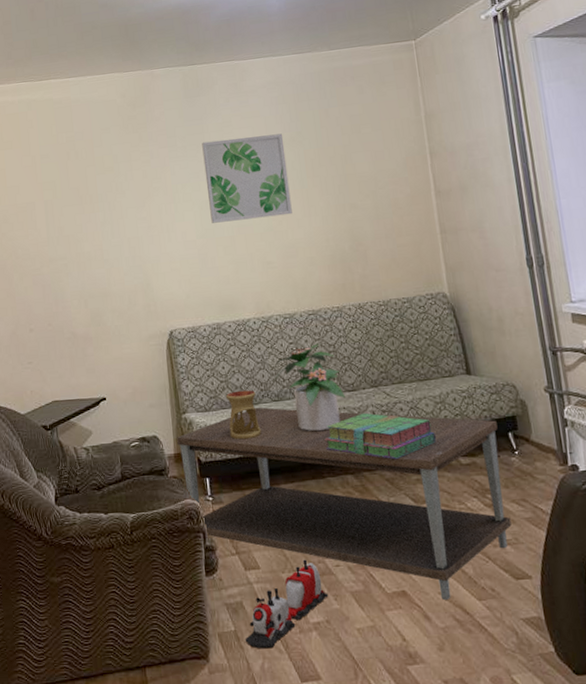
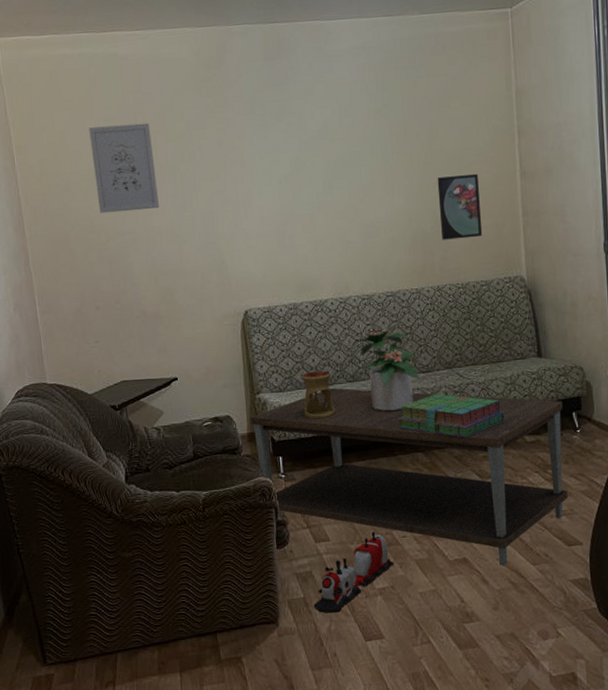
wall art: none [26,158,89,242] -> present [89,122,159,214]
wall art: present [202,133,292,223] -> none [282,104,375,199]
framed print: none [352,194,401,259] -> present [437,174,483,240]

